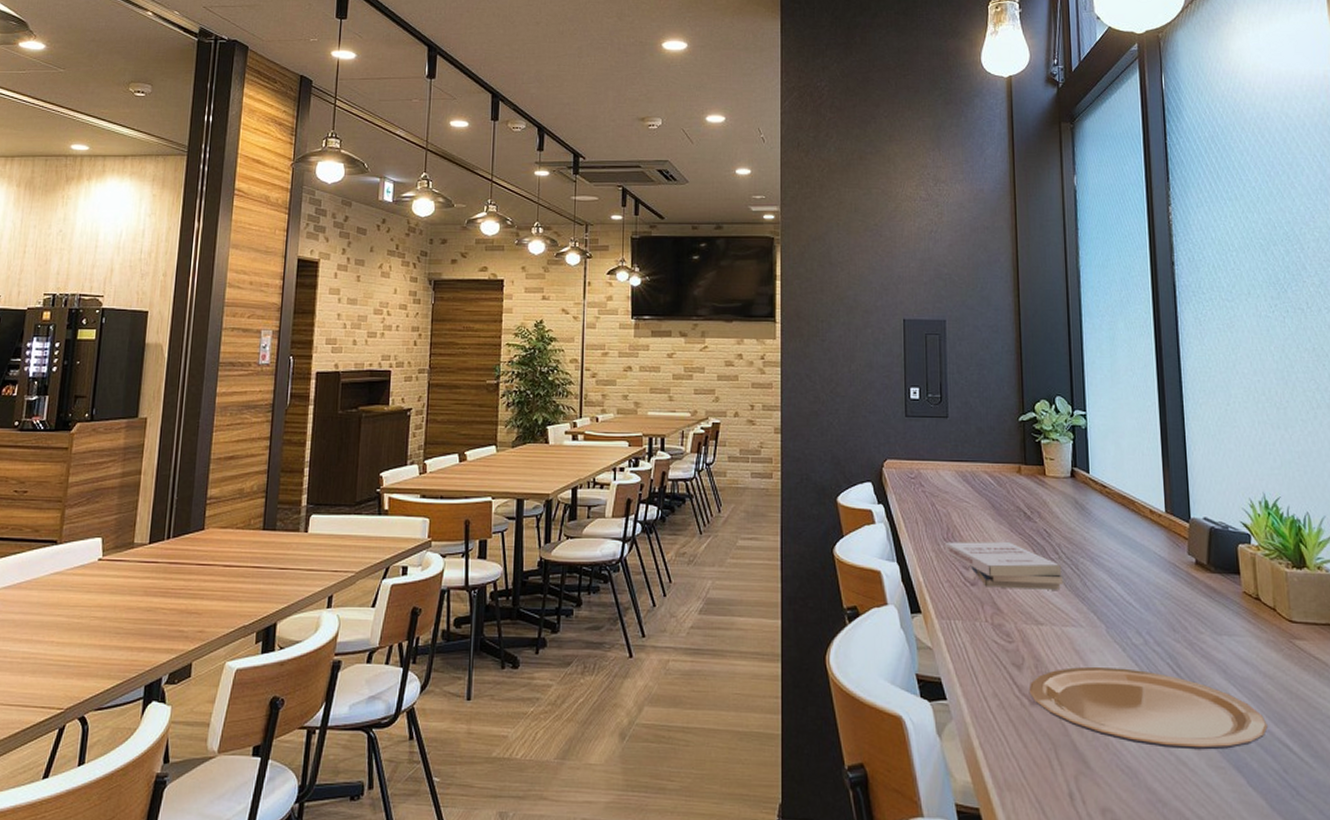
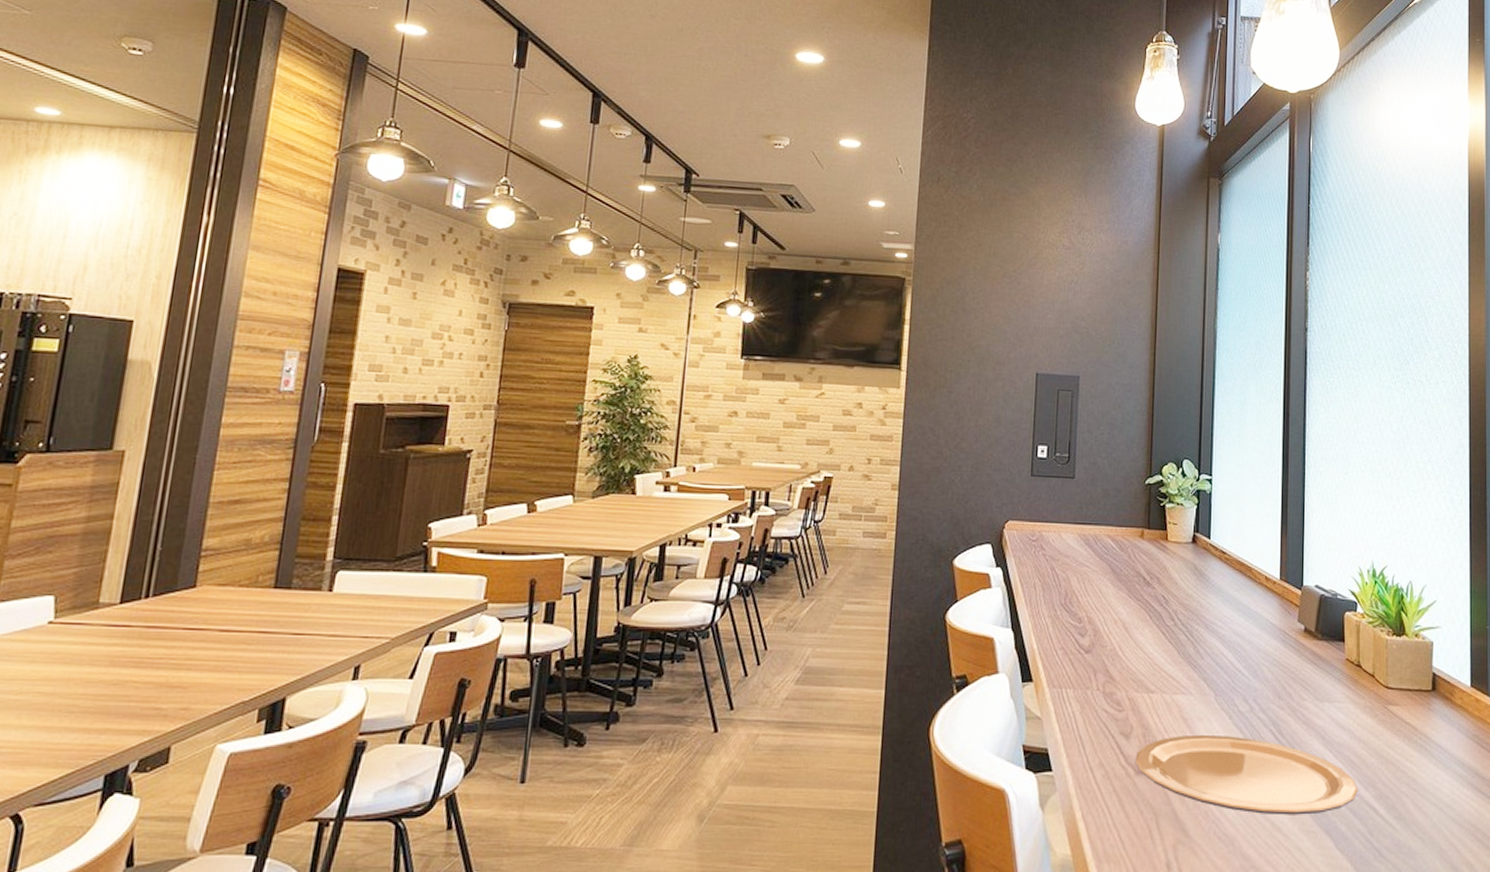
books: present [944,541,1063,590] -> none [1060,607,1177,657]

